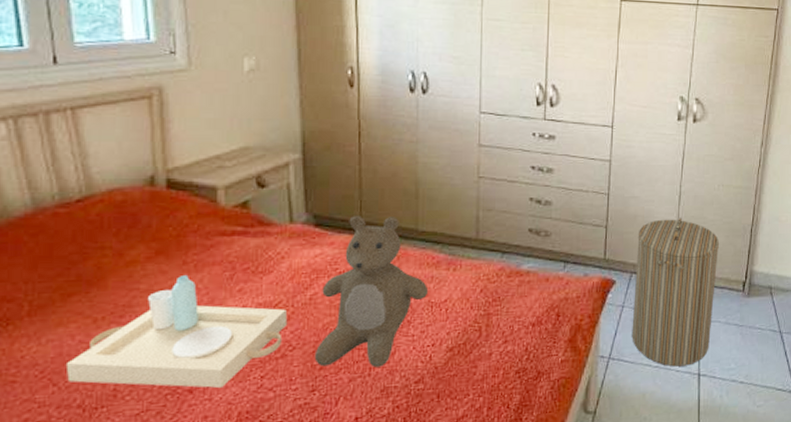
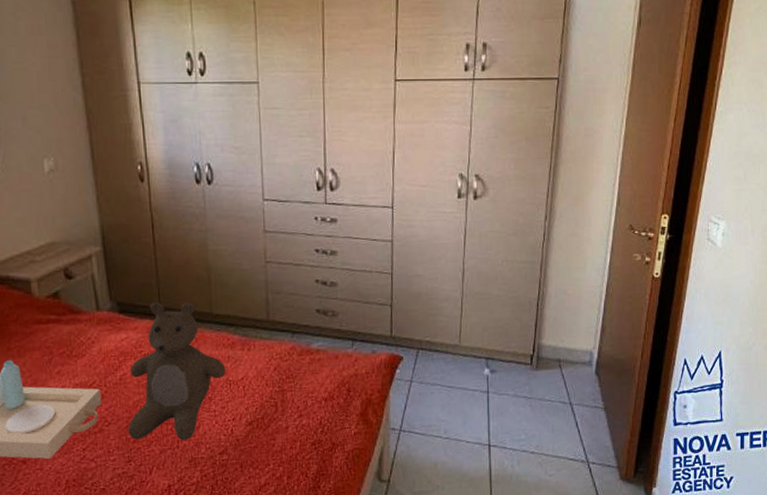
laundry hamper: present [632,217,720,367] -> none [421,294,506,438]

